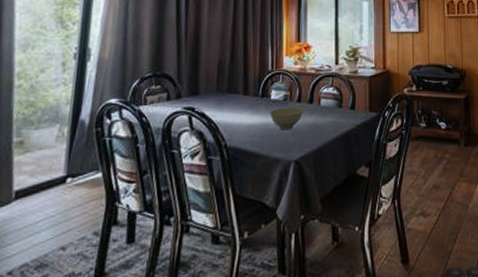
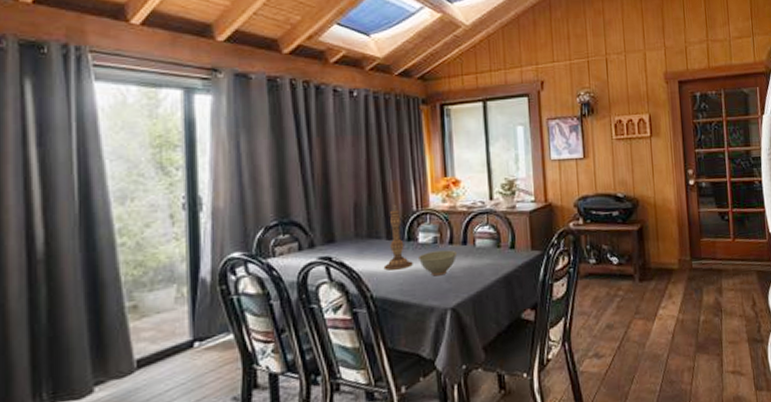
candlestick: none [238,64,264,123] -> present [383,204,413,271]

